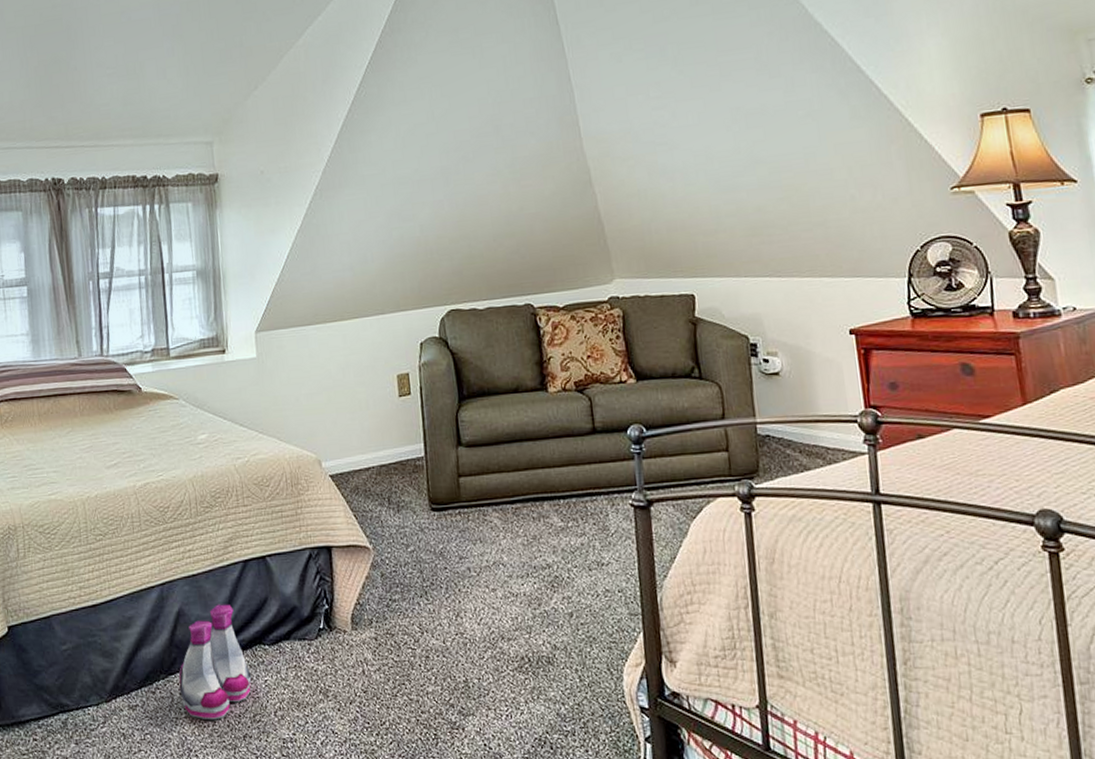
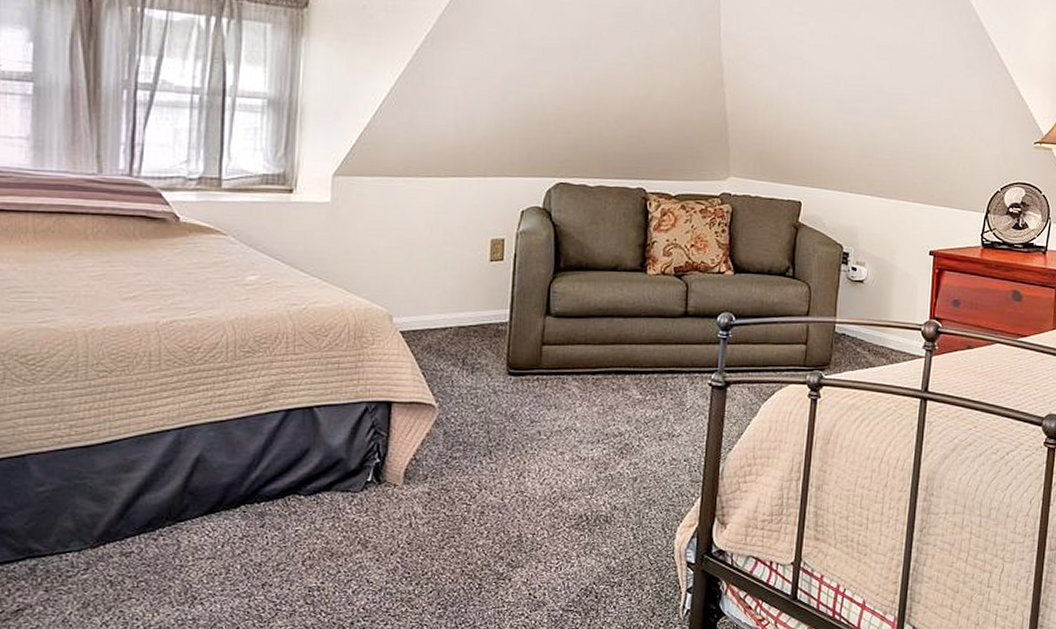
boots: present [178,604,252,720] -> none [189,452,280,569]

